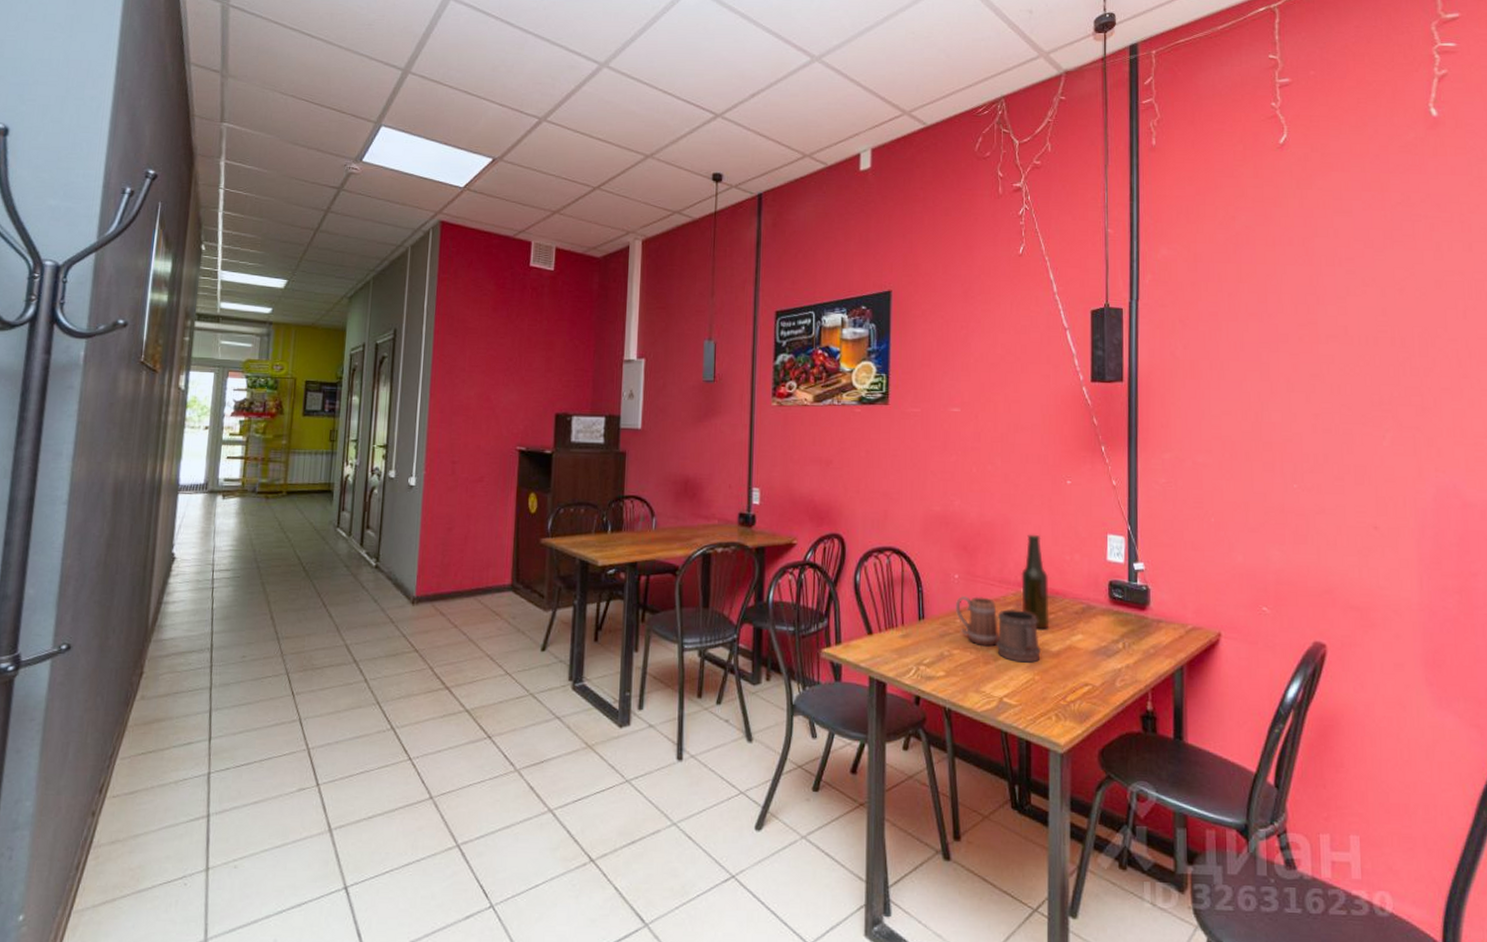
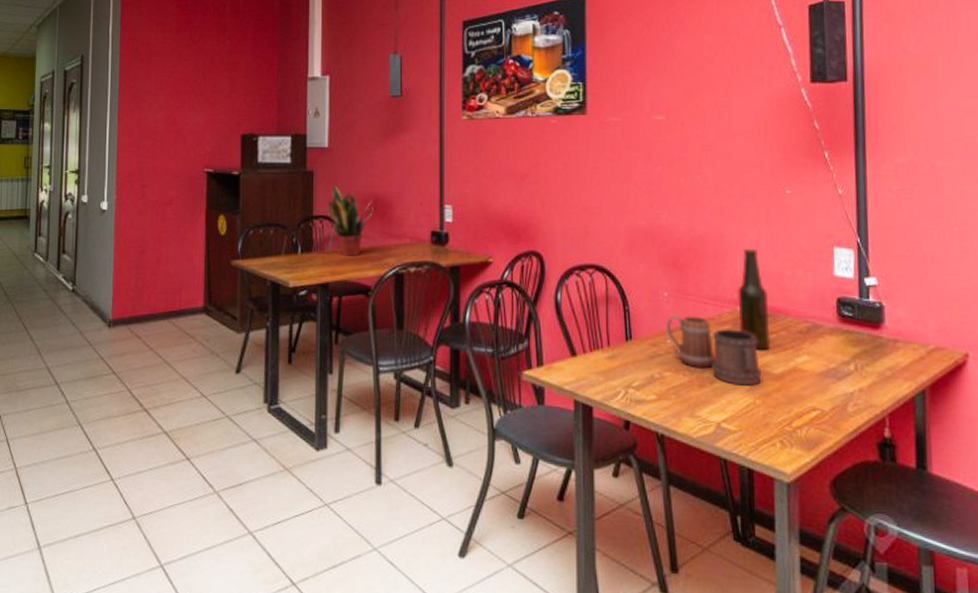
potted plant: none [638,464,684,536] -> present [327,184,373,257]

